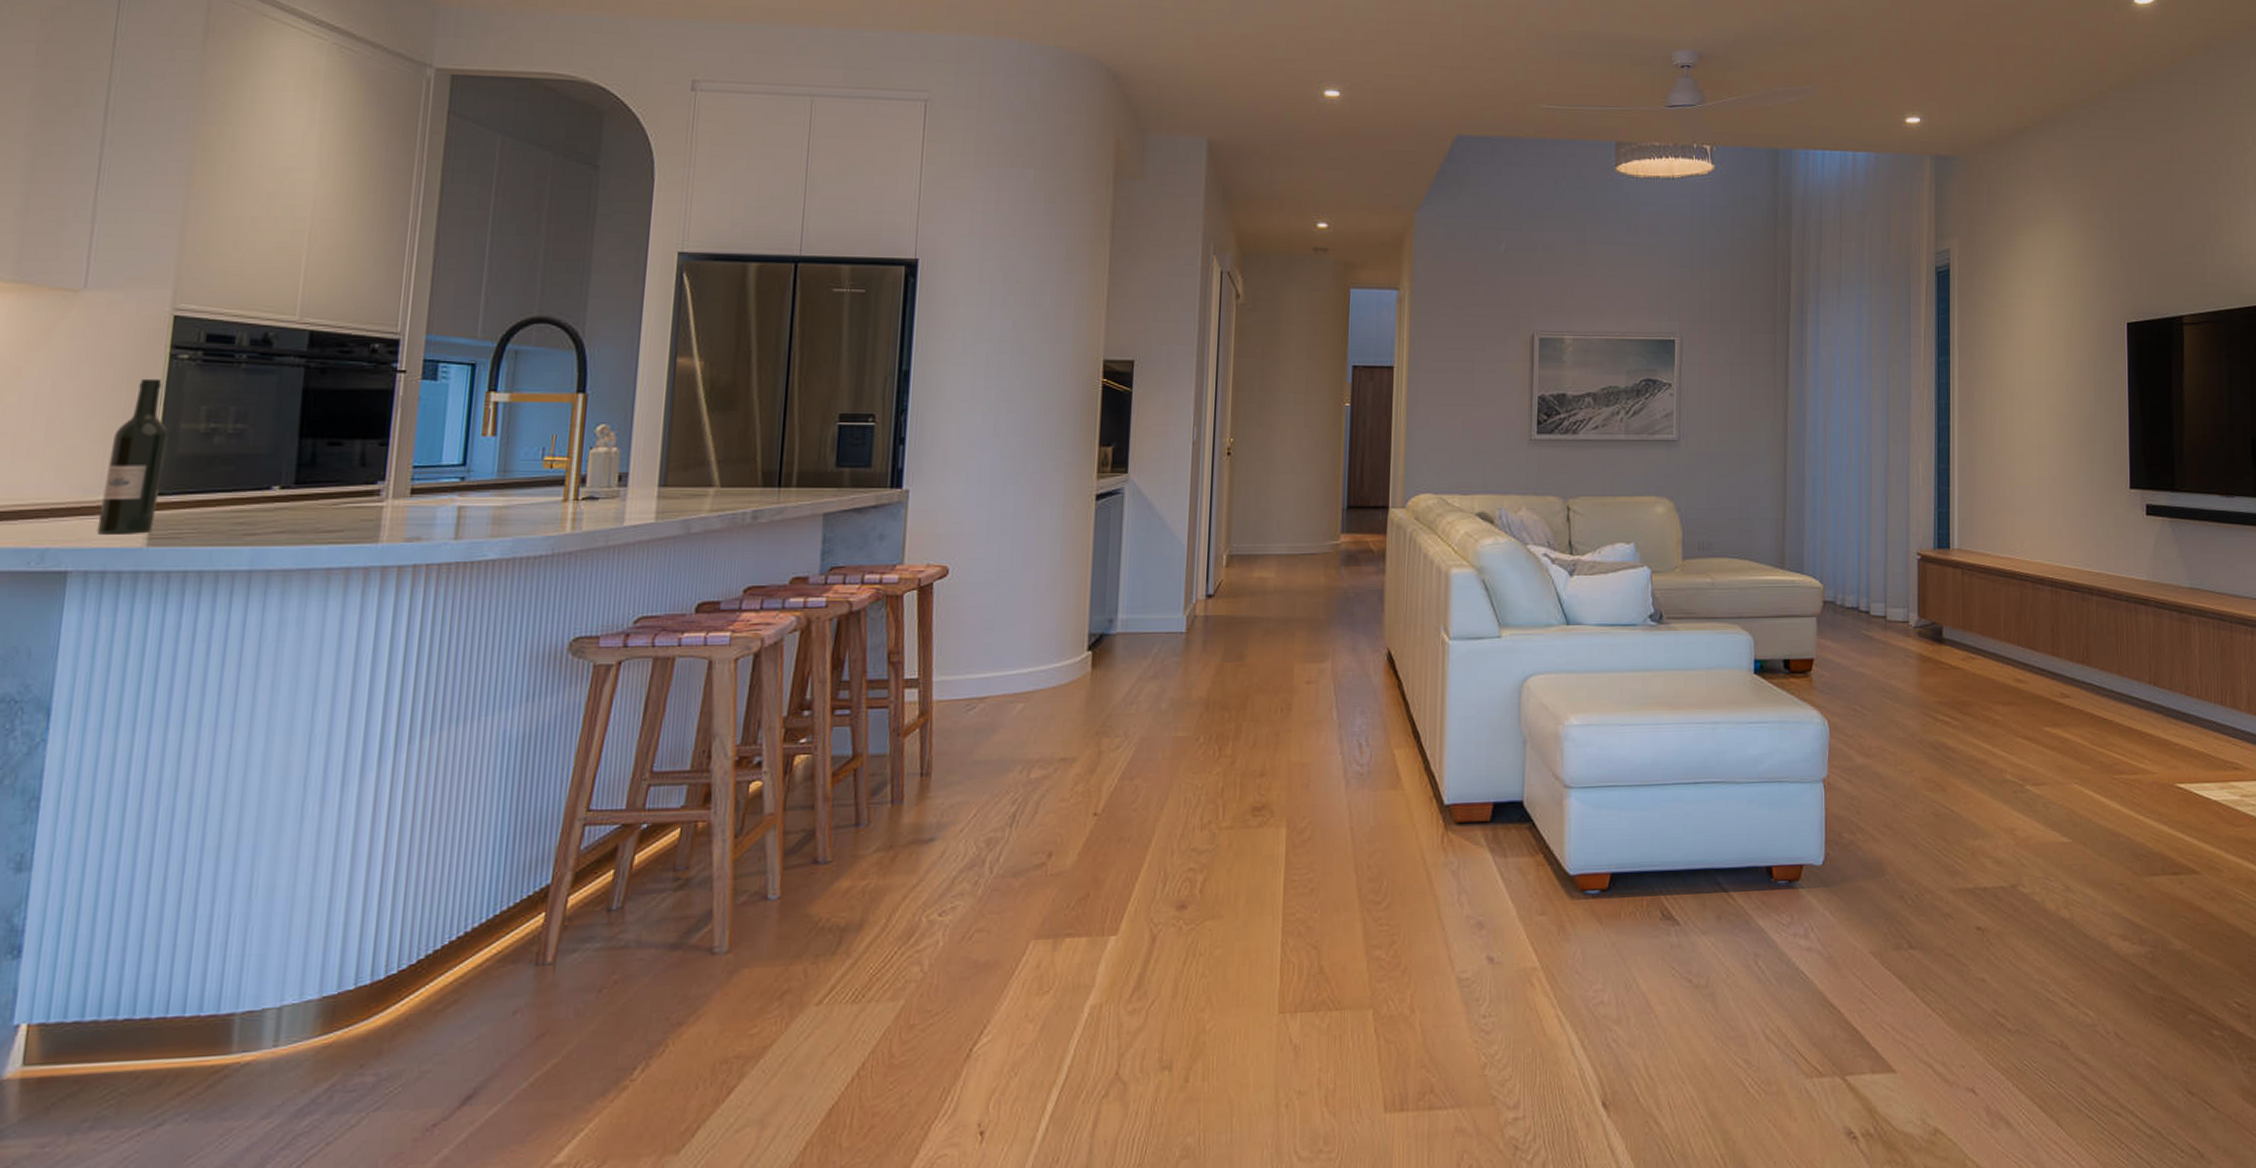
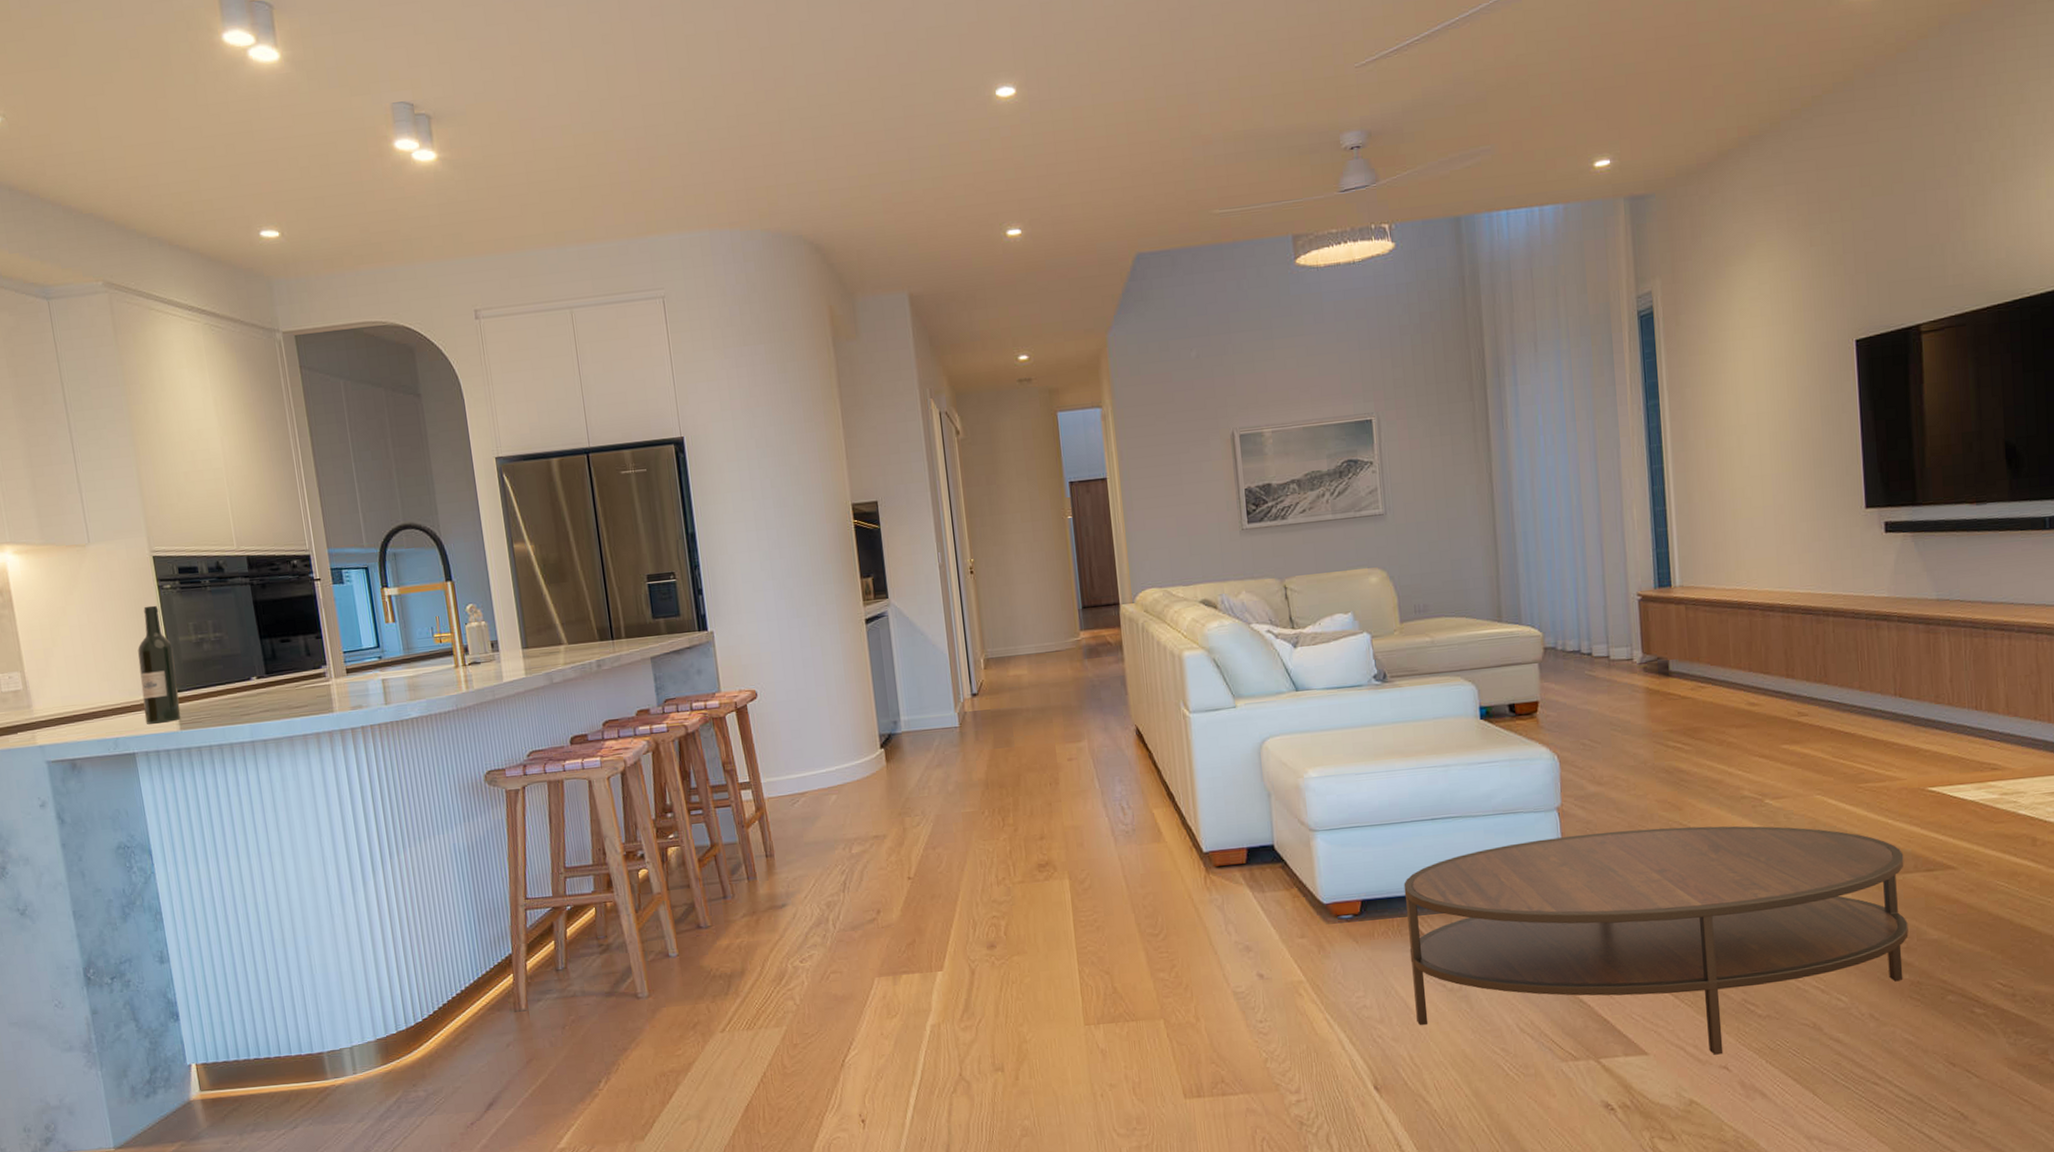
coffee table: none [1656,809,2154,1075] -> present [1403,825,1909,1055]

